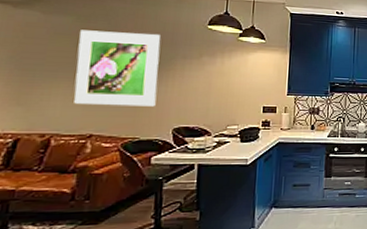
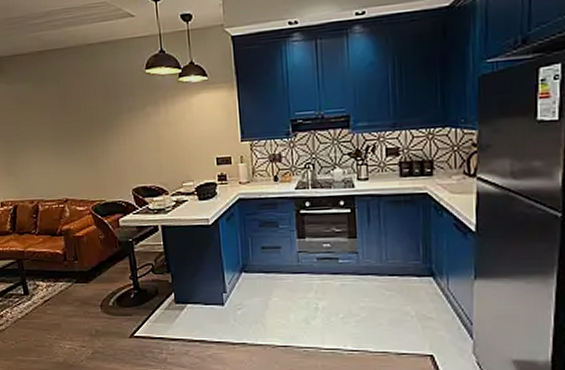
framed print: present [74,30,161,107] -> none [38,88,113,170]

